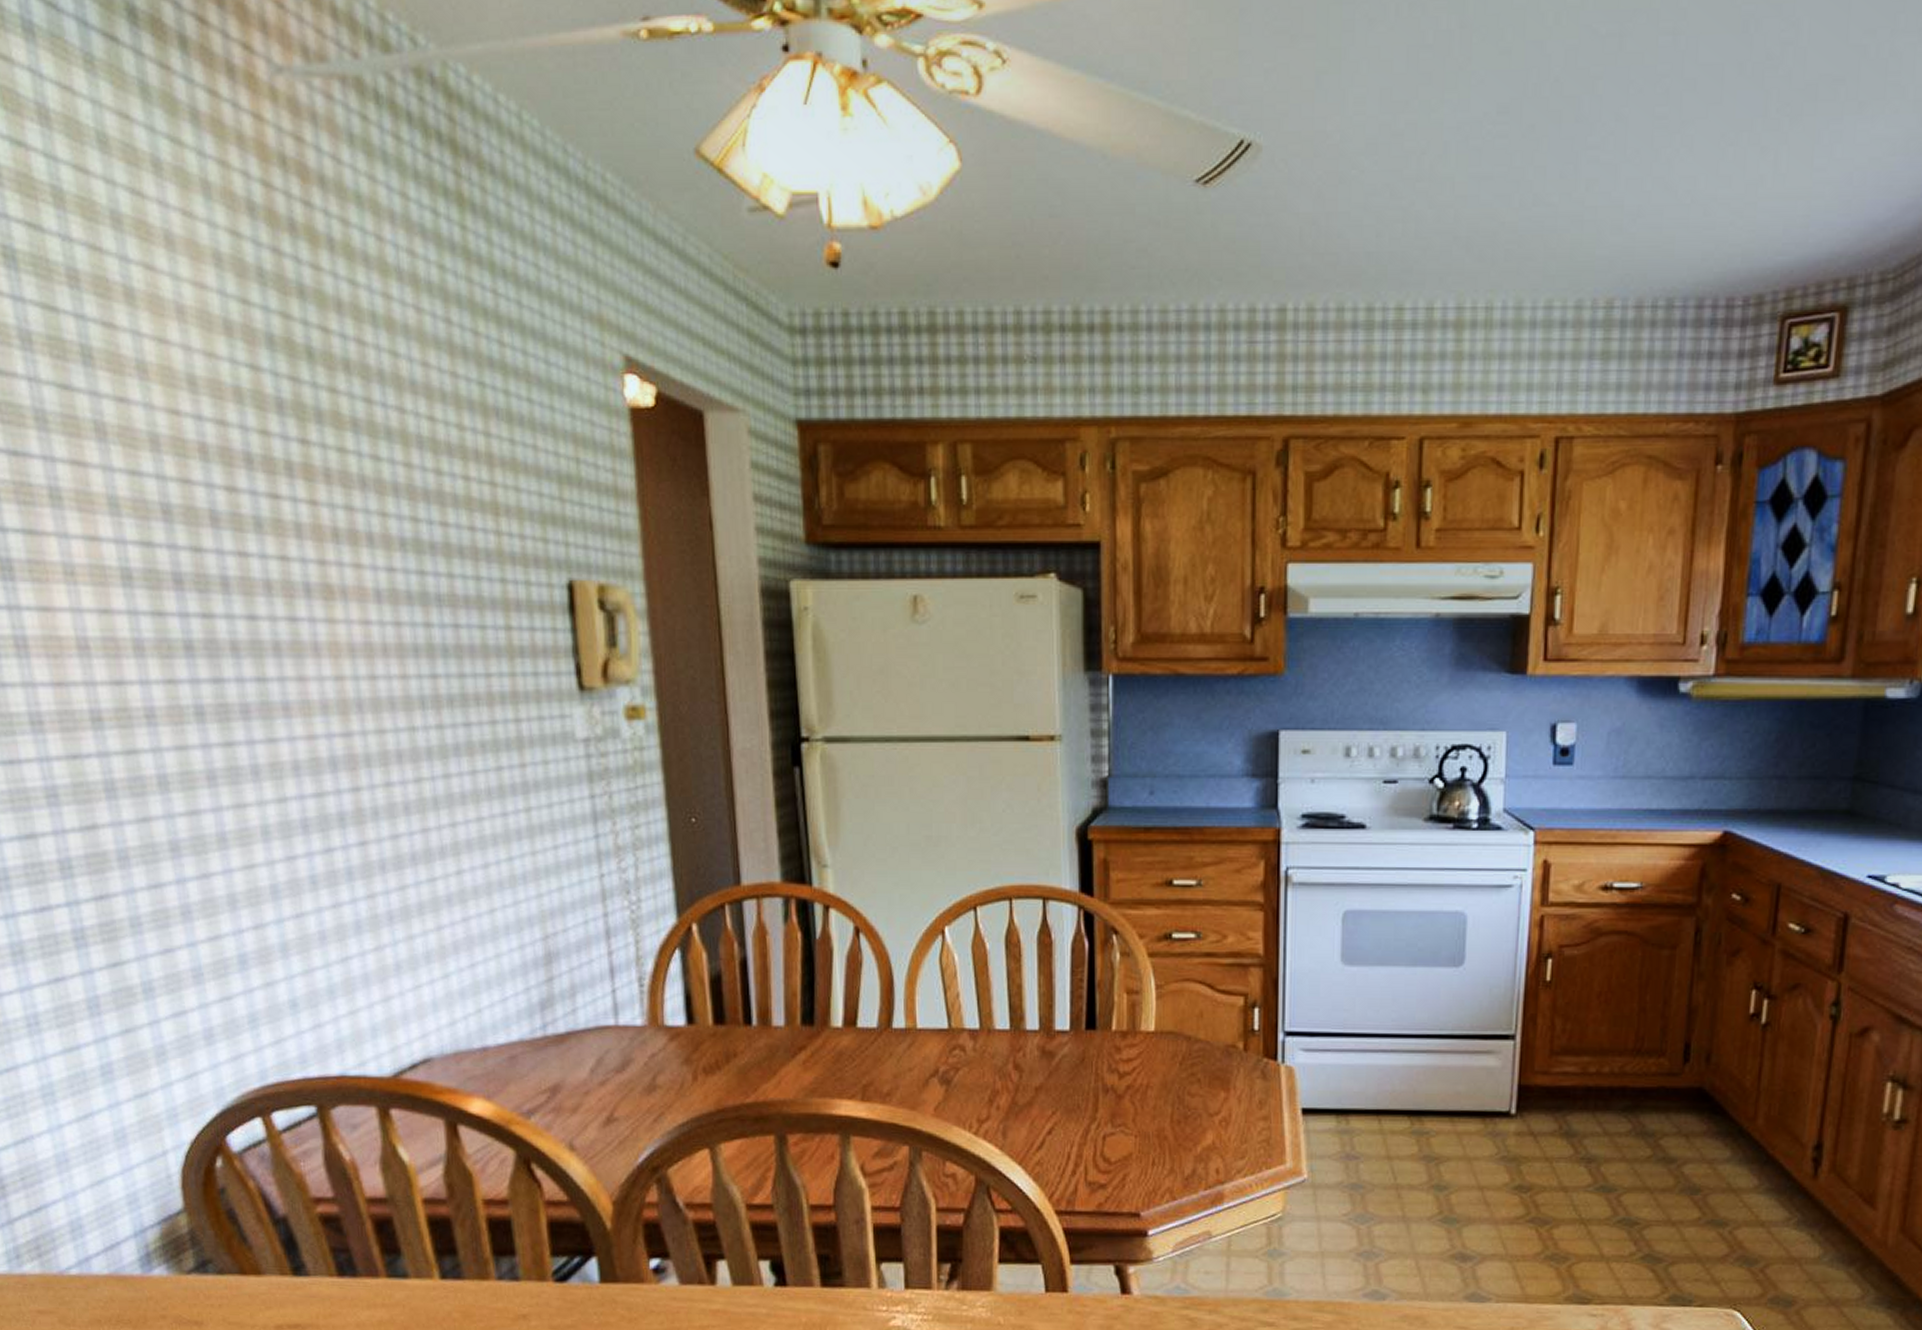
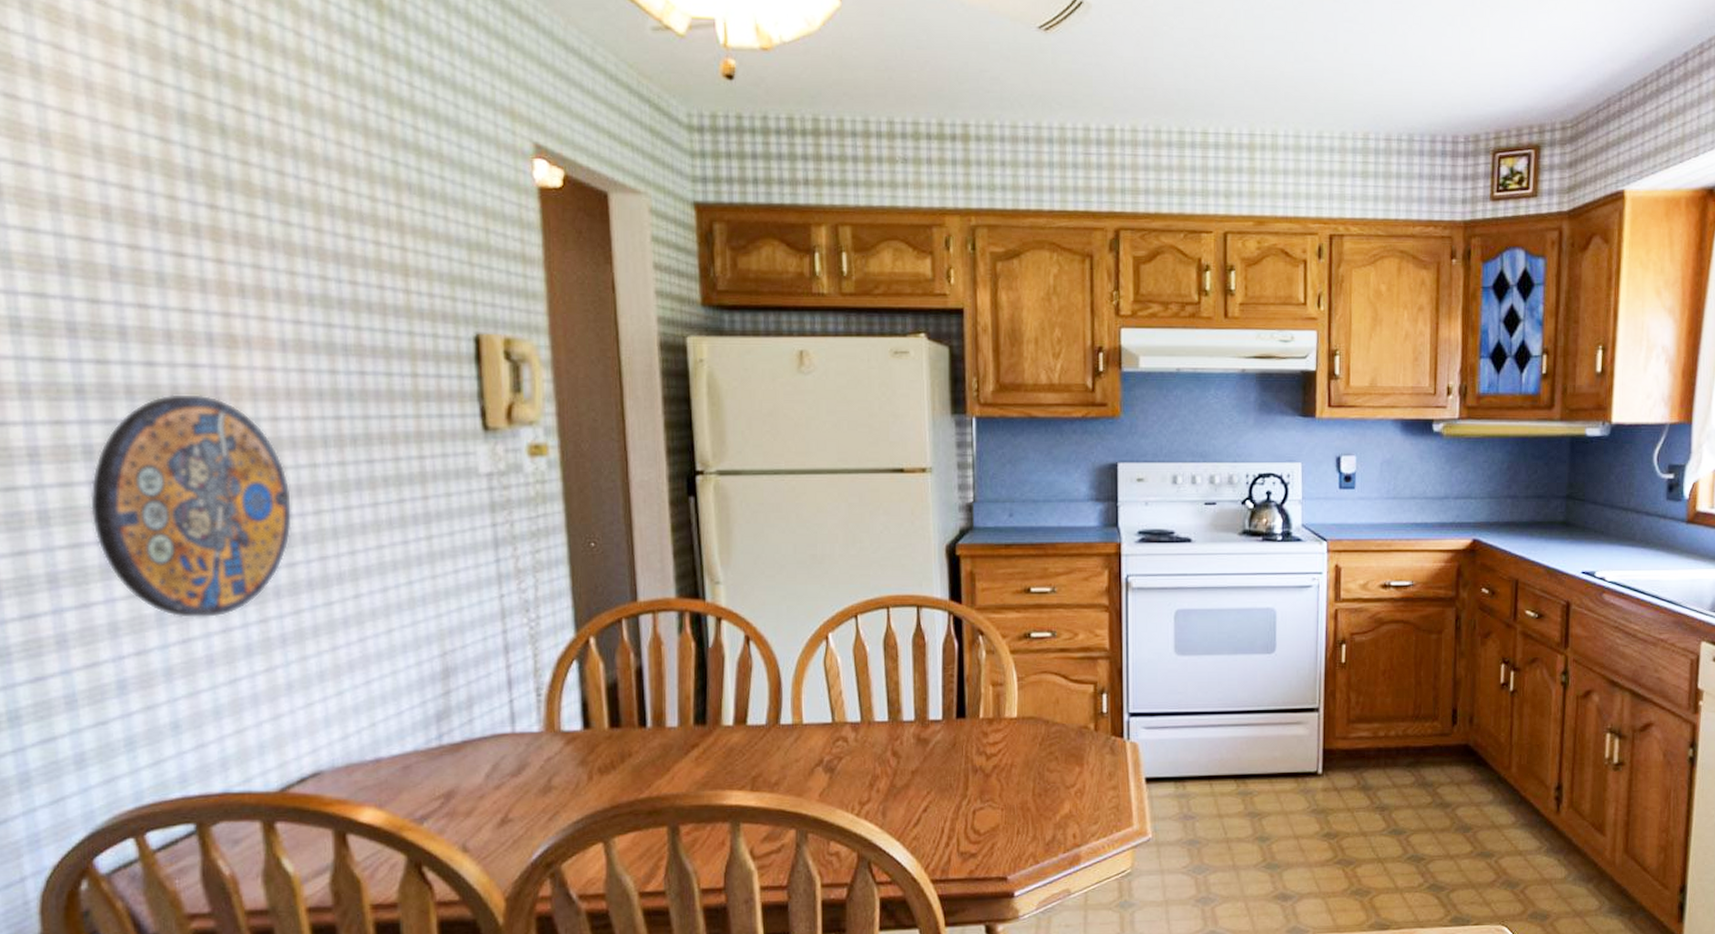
manhole cover: none [204,651,394,892] -> present [90,394,293,619]

